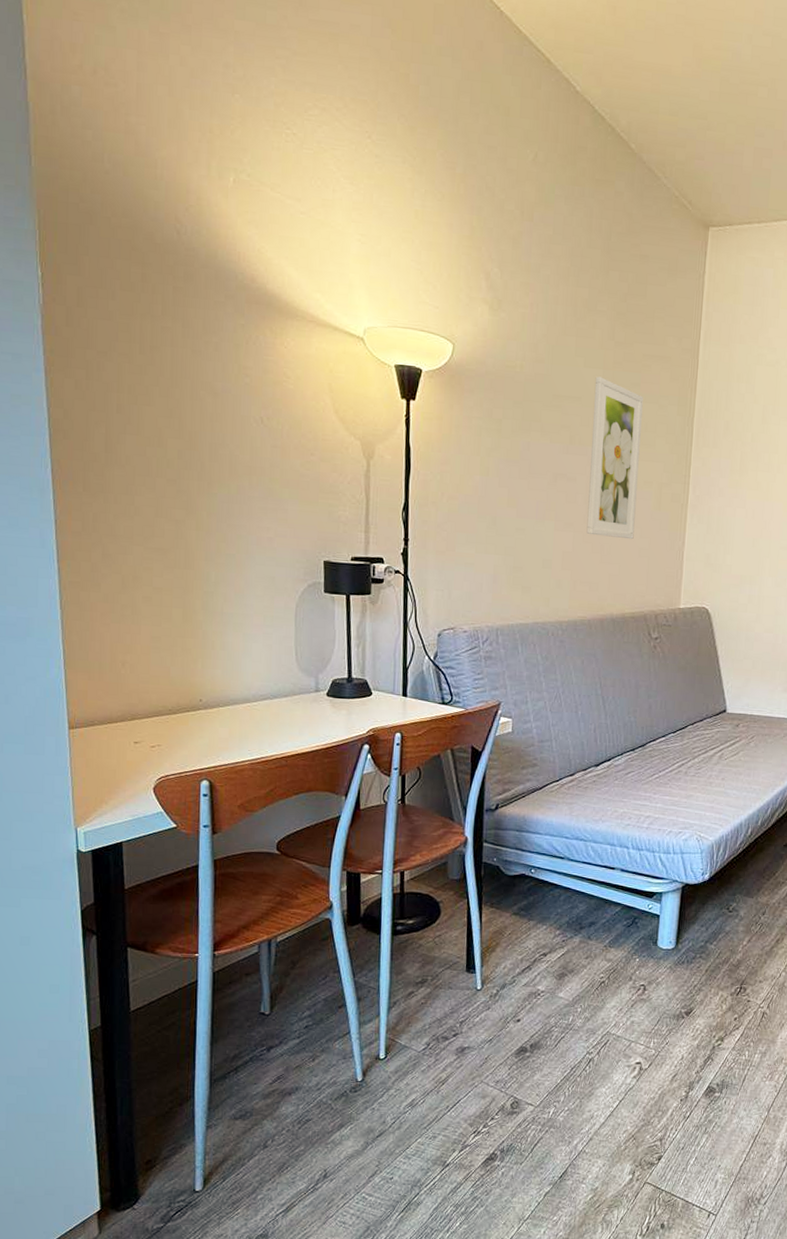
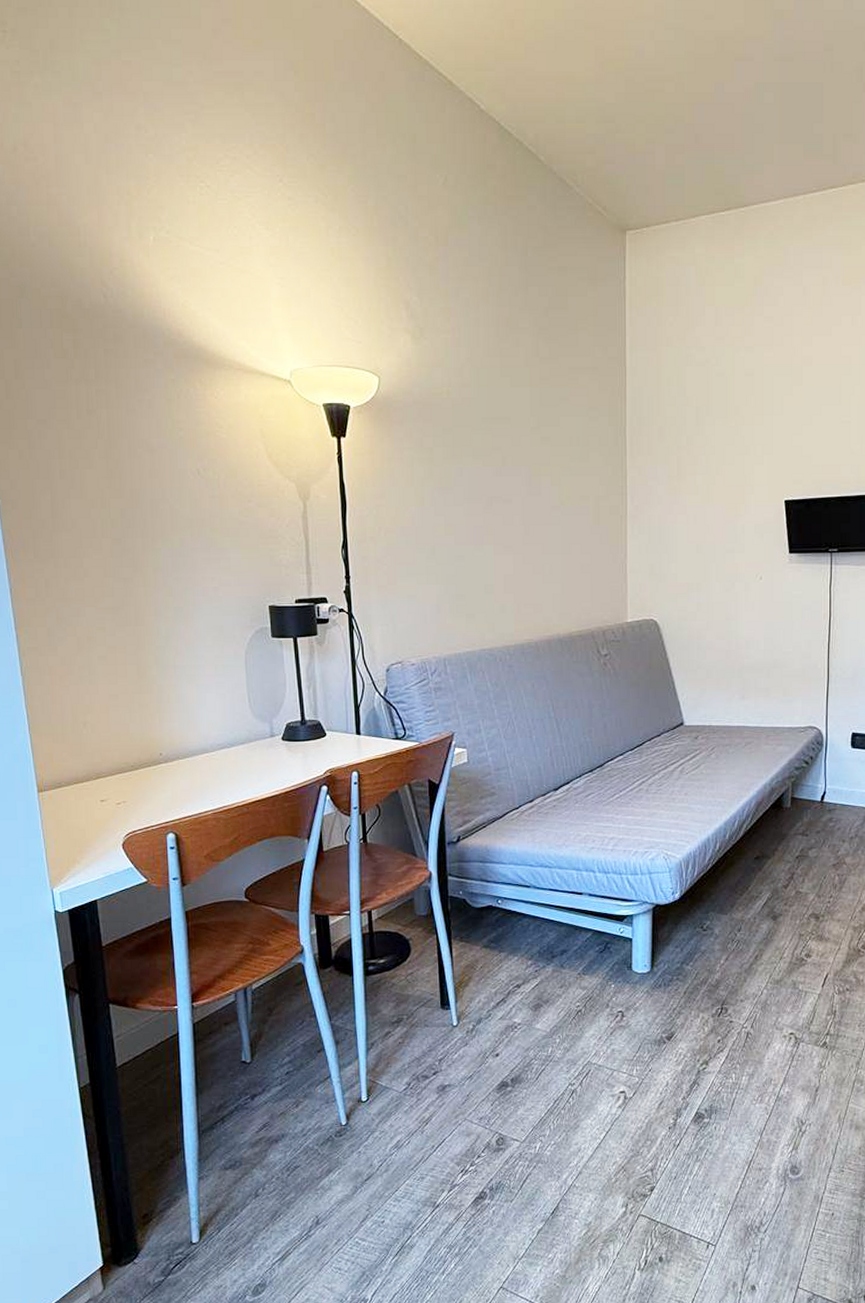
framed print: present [586,376,643,540] -> none [523,395,575,557]

